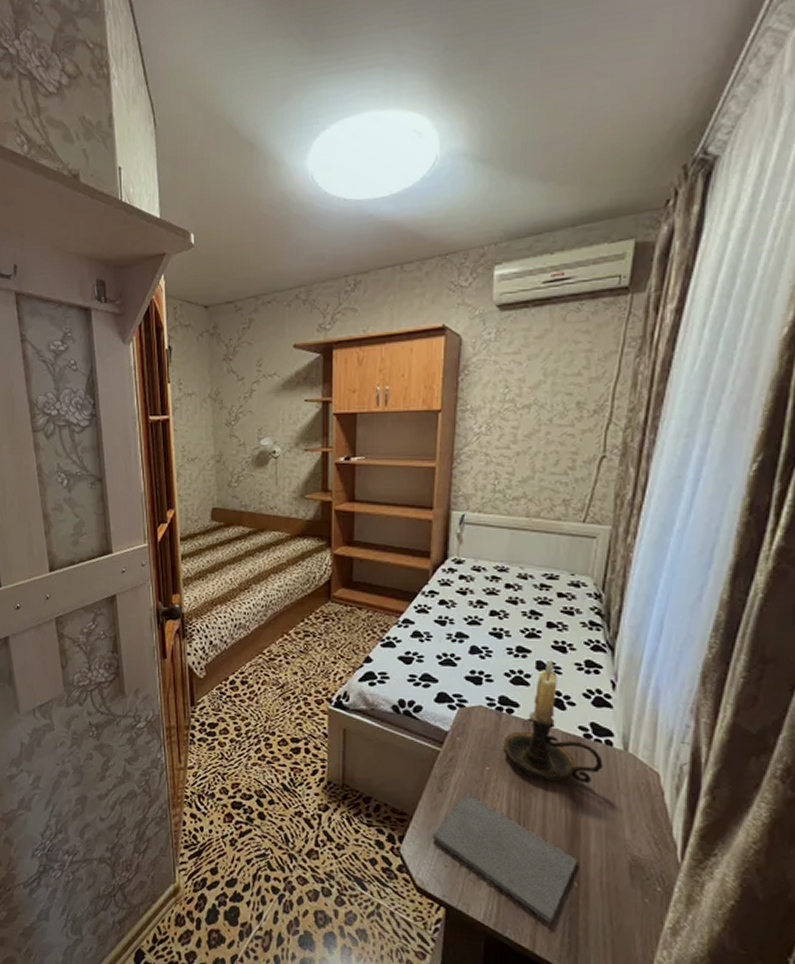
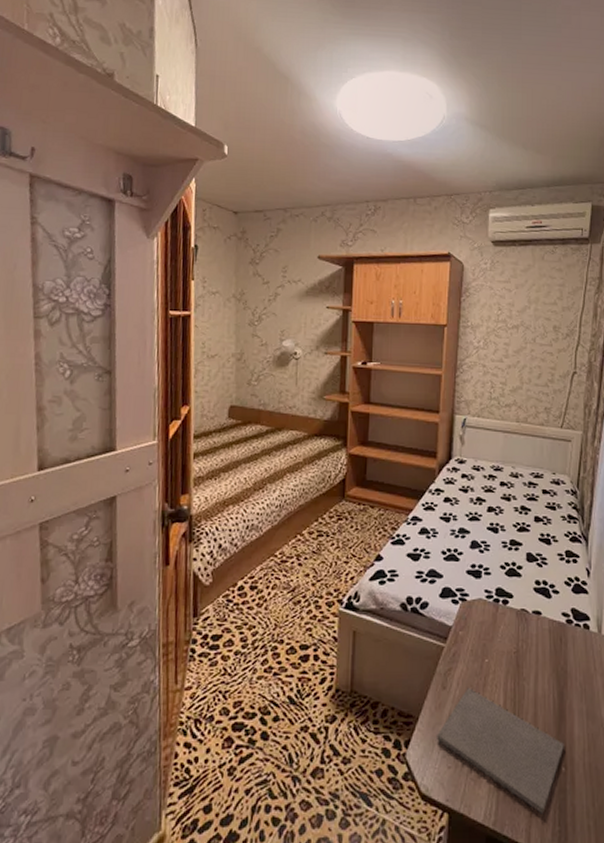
candle holder: present [503,658,603,784] -> none [500,550,583,669]

